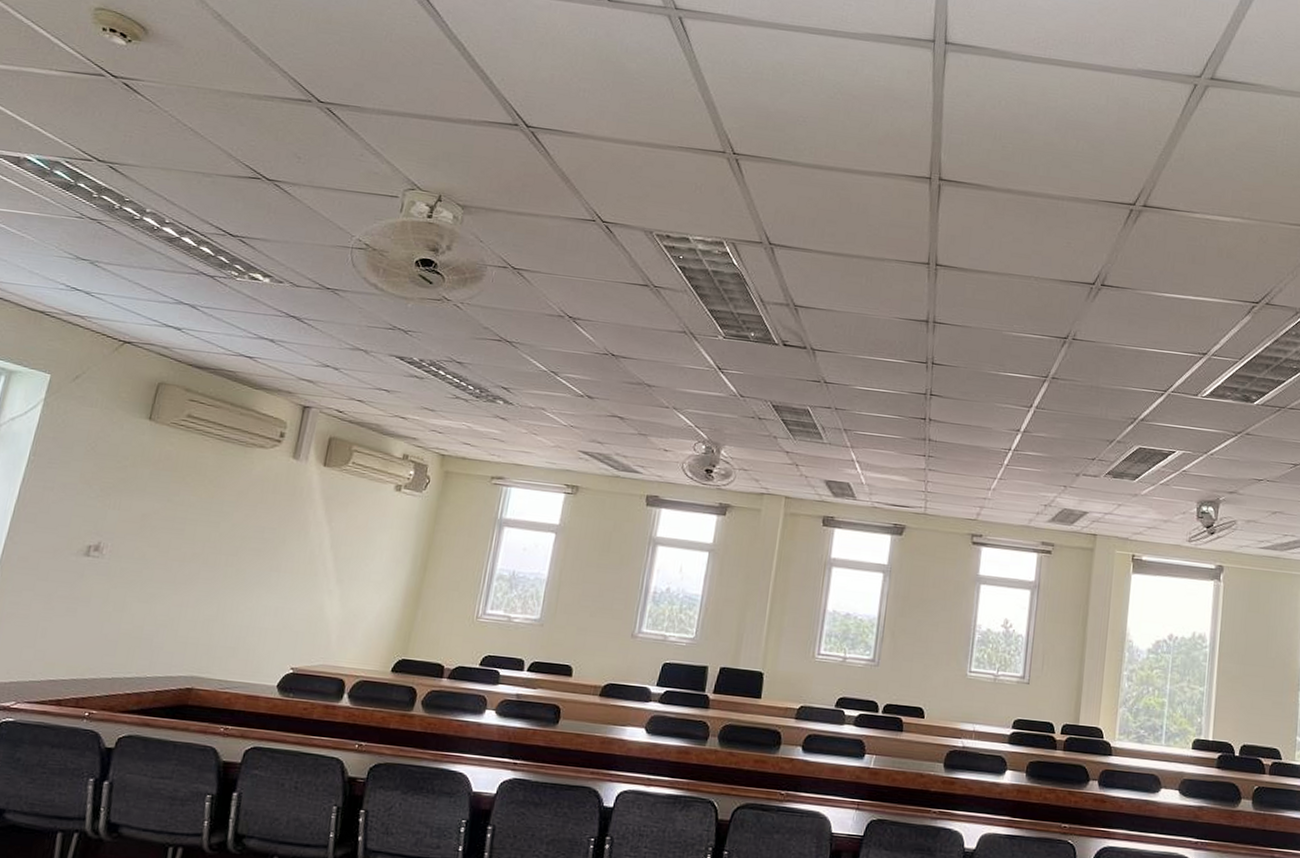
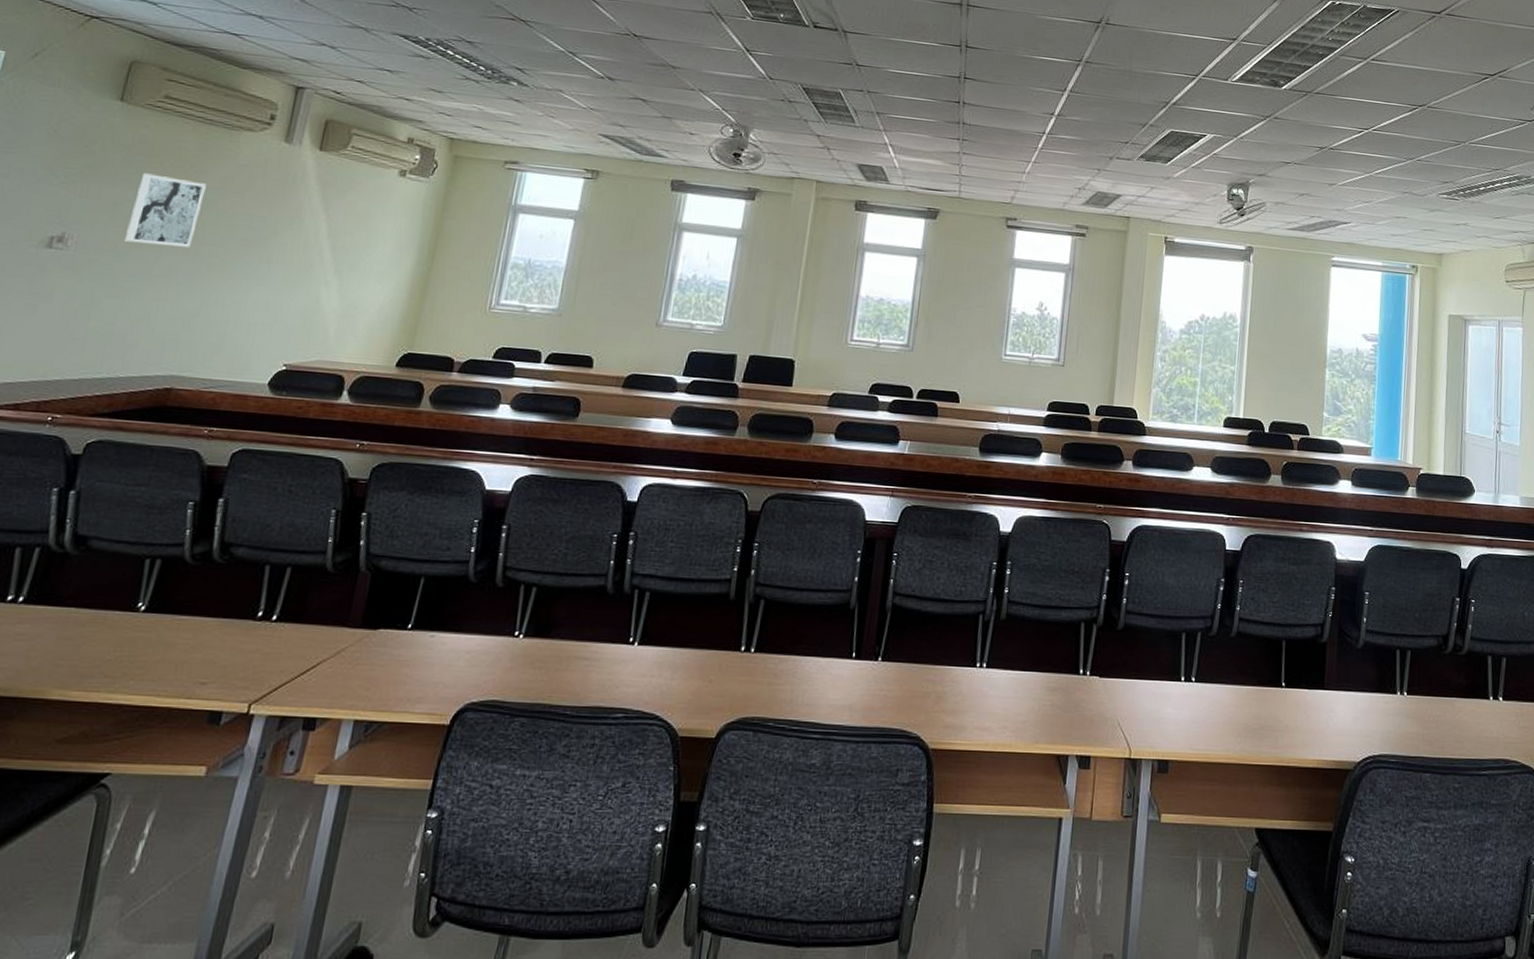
wall art: none [152,487,224,557] -> present [125,173,207,247]

